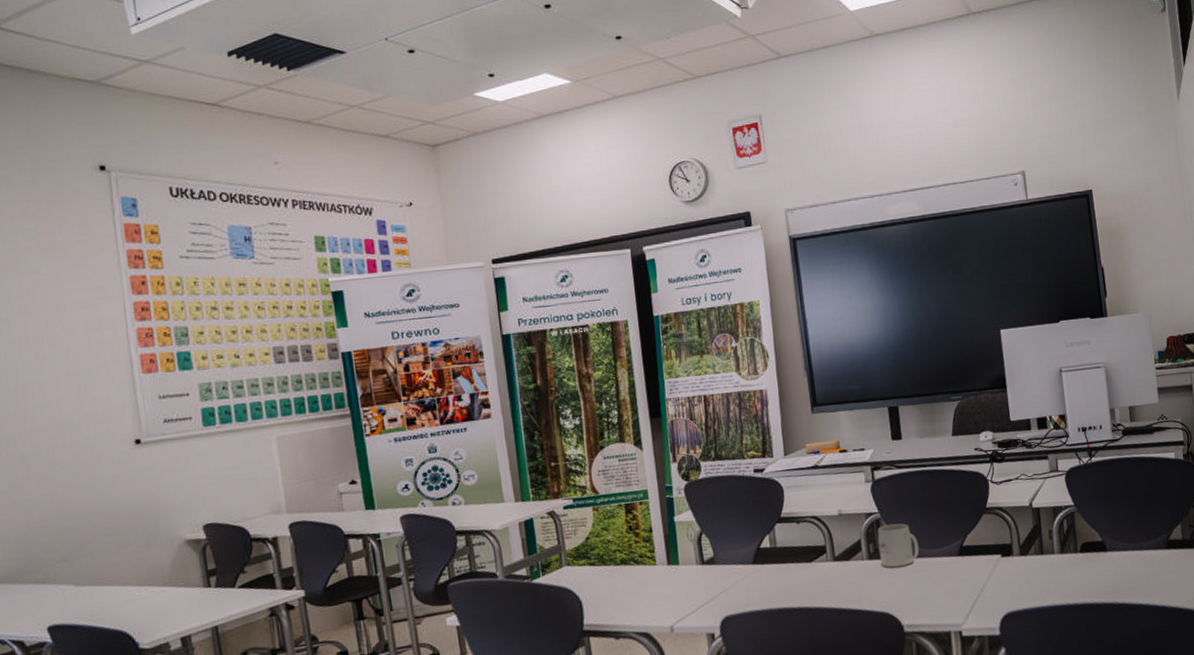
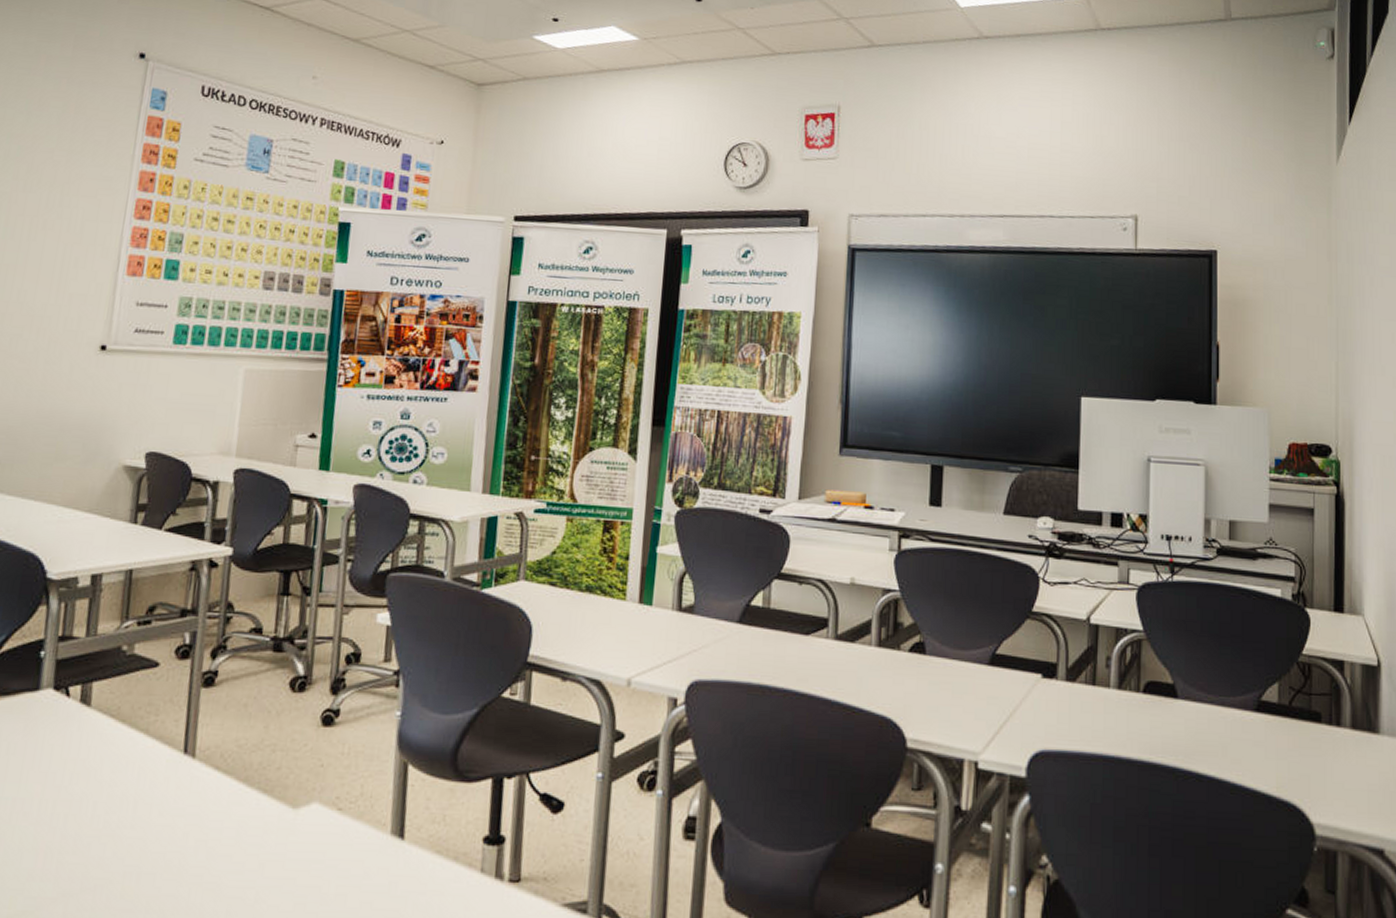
mug: present [877,523,920,569] -> none [891,607,942,666]

